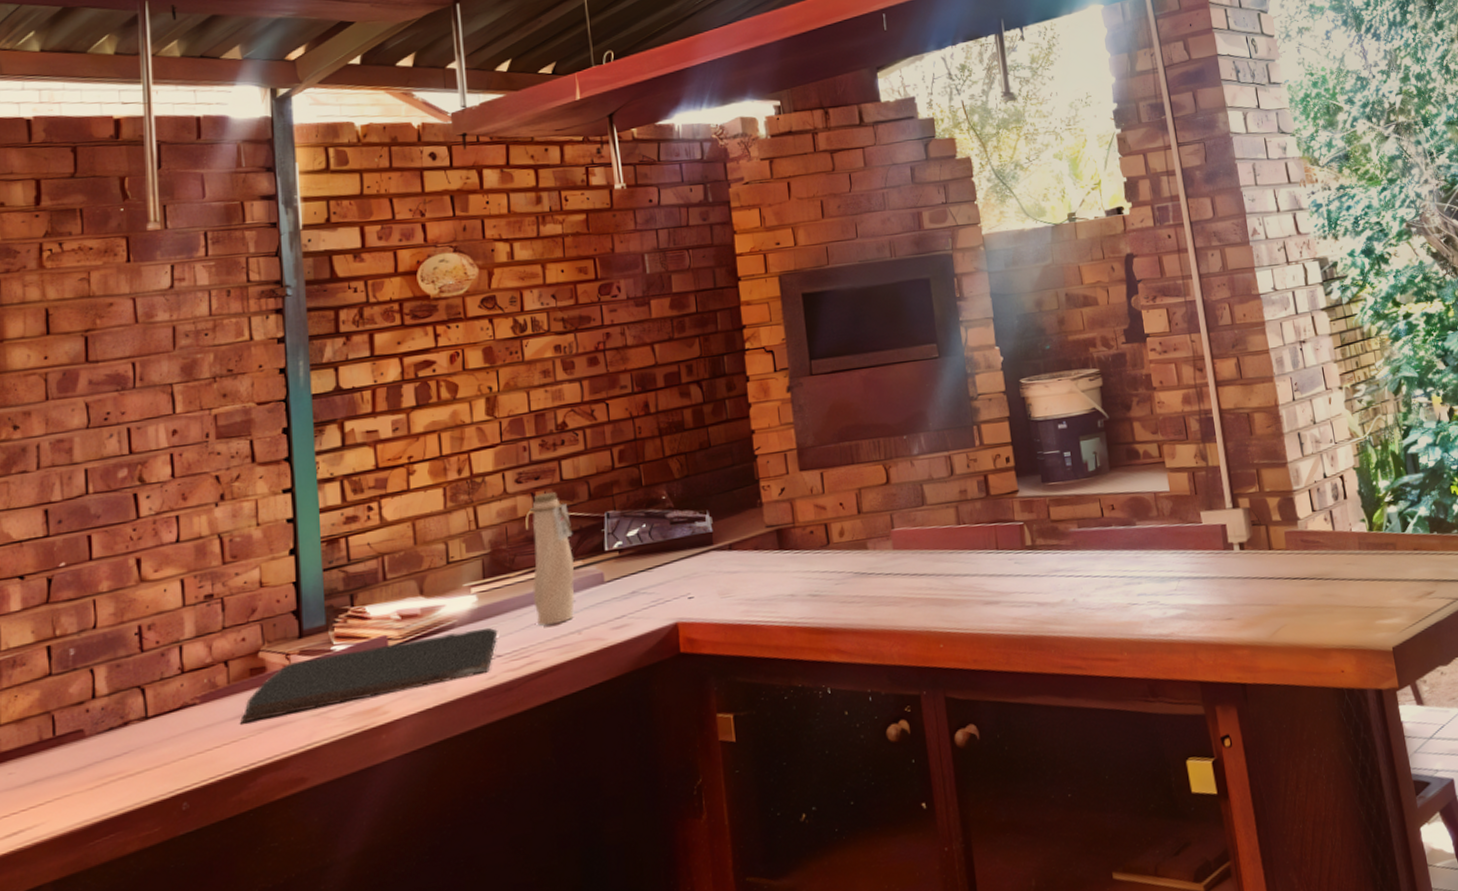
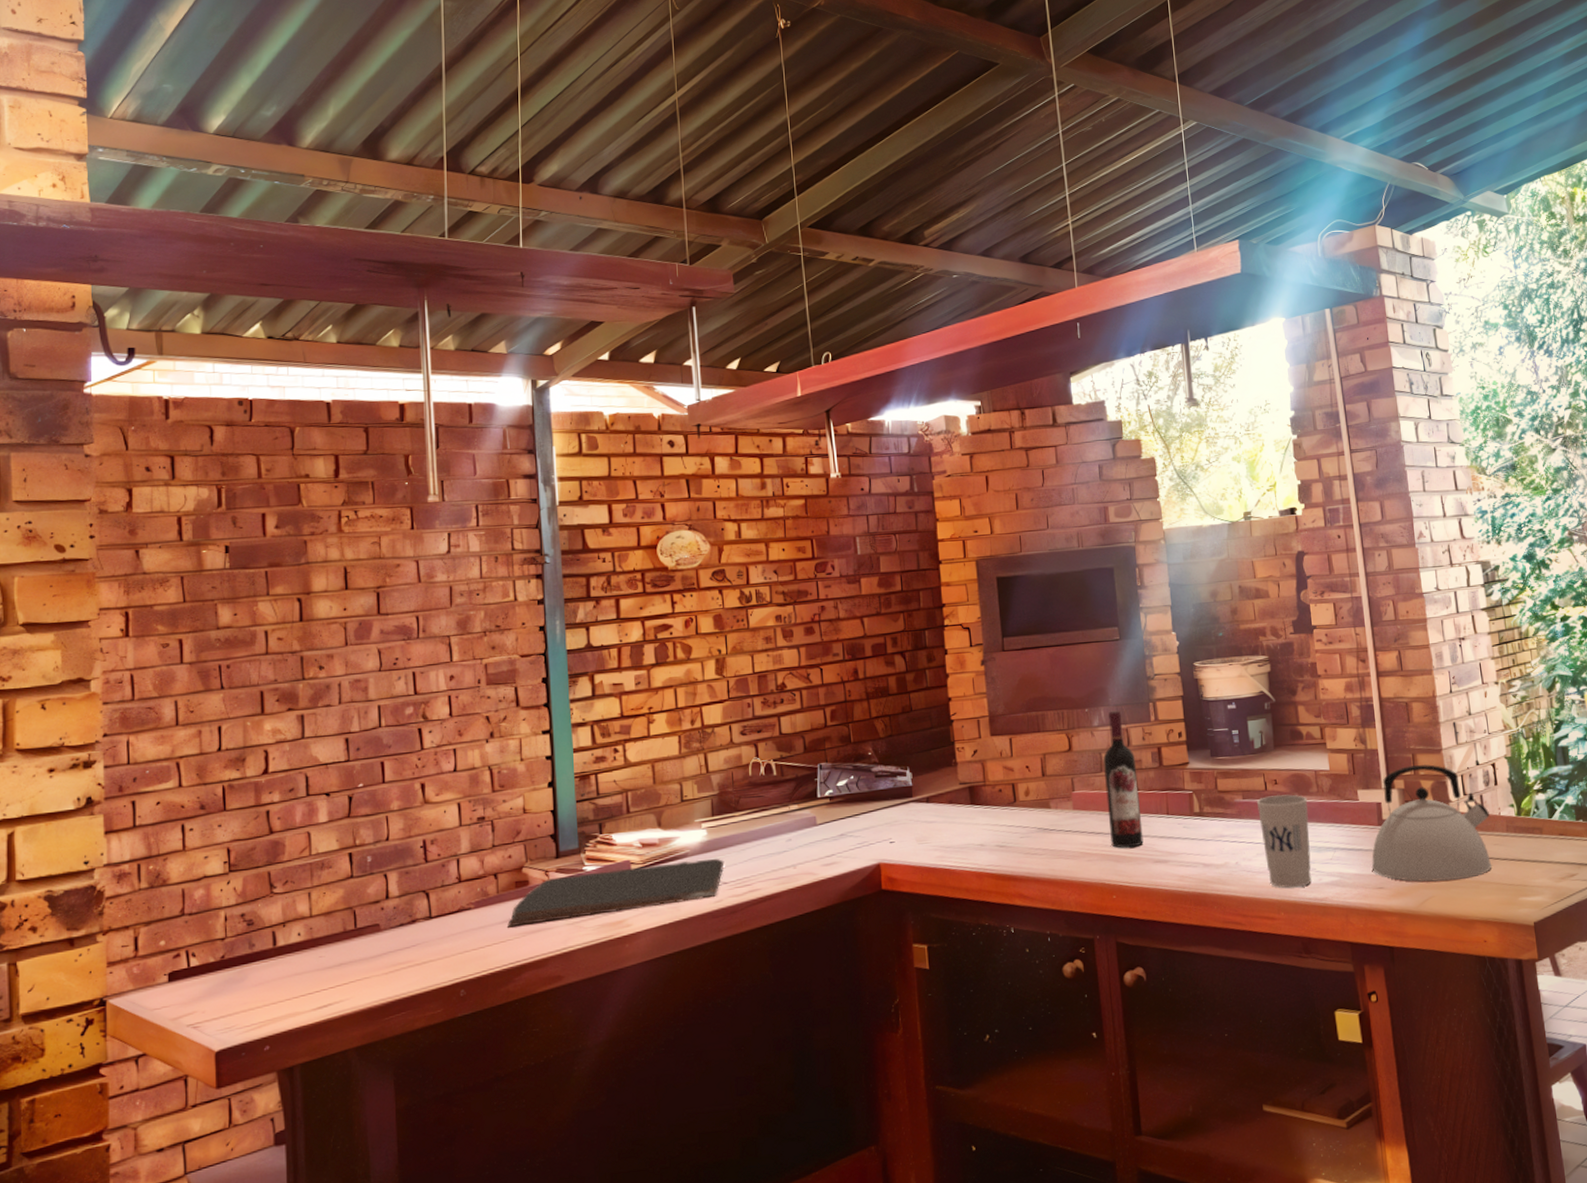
water bottle: present [529,492,574,626] -> none [752,744,791,859]
wine bottle: none [924,436,972,591] -> present [1103,710,1144,848]
cup: none [1092,520,1155,625] -> present [1256,794,1312,888]
kettle: none [1218,479,1346,610] -> present [1371,764,1492,882]

